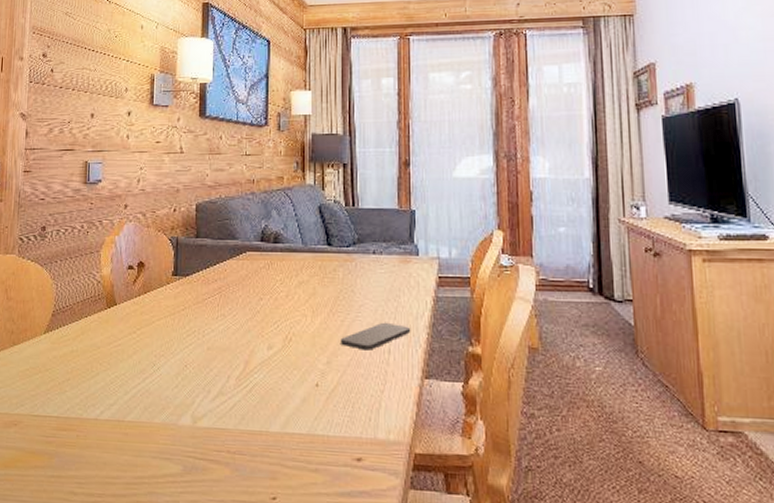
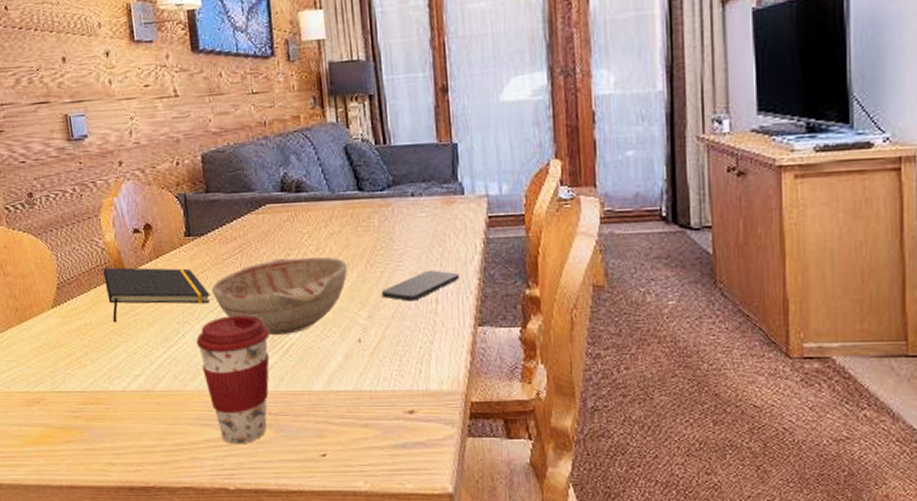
notepad: none [95,300,188,352] -> present [103,267,210,323]
coffee cup: none [169,352,237,481] -> present [196,315,270,444]
decorative bowl: none [189,301,312,374] -> present [211,256,348,335]

